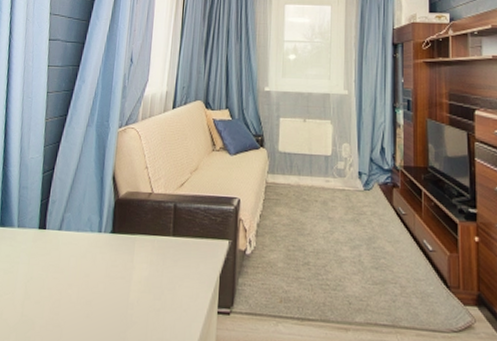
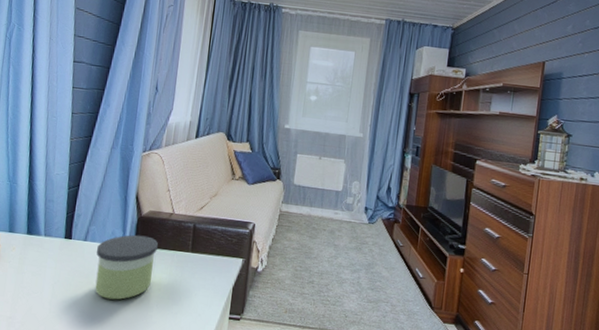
candle: none [70,219,137,298] -> present [95,234,158,300]

